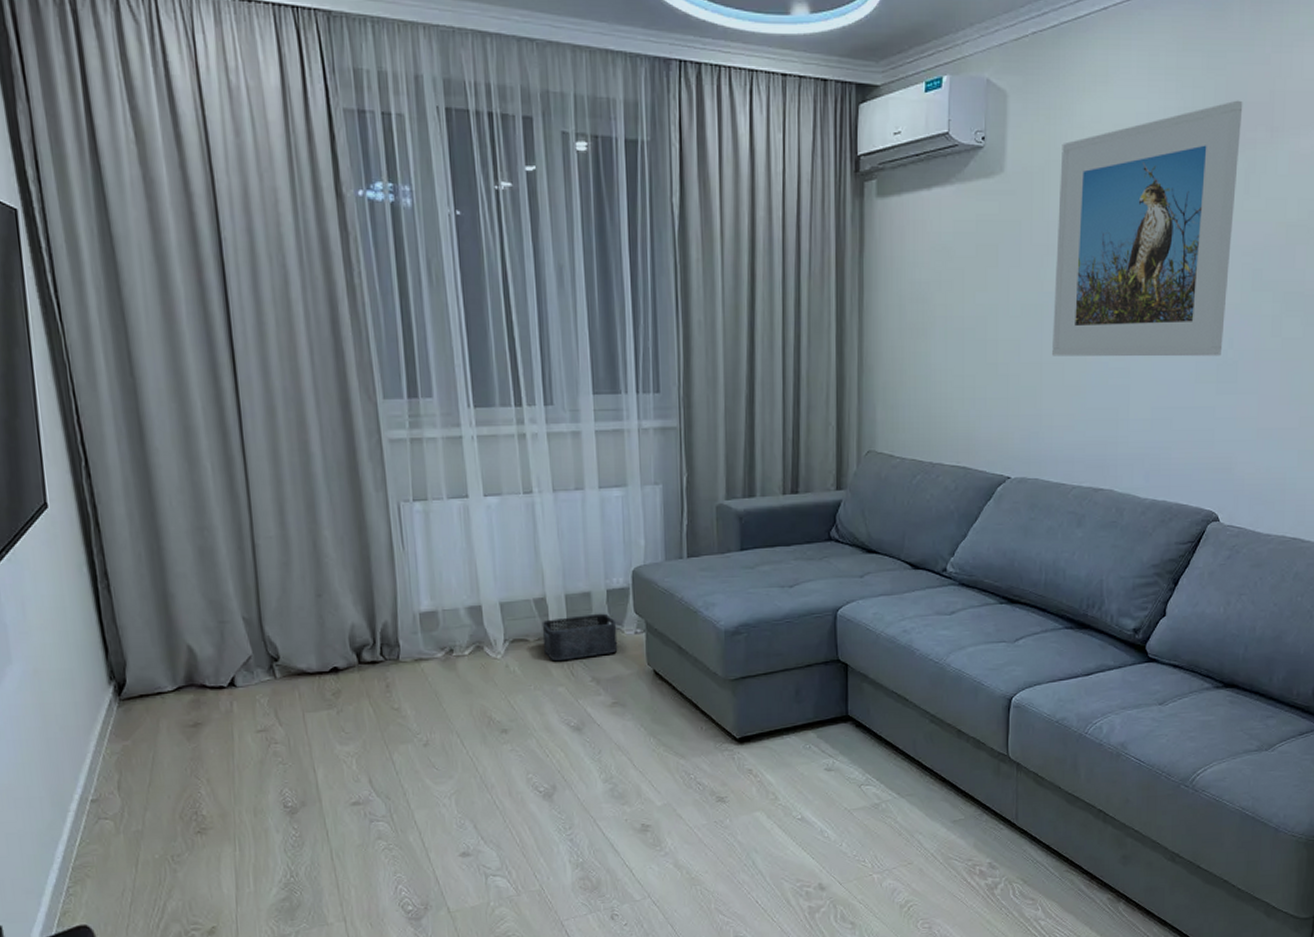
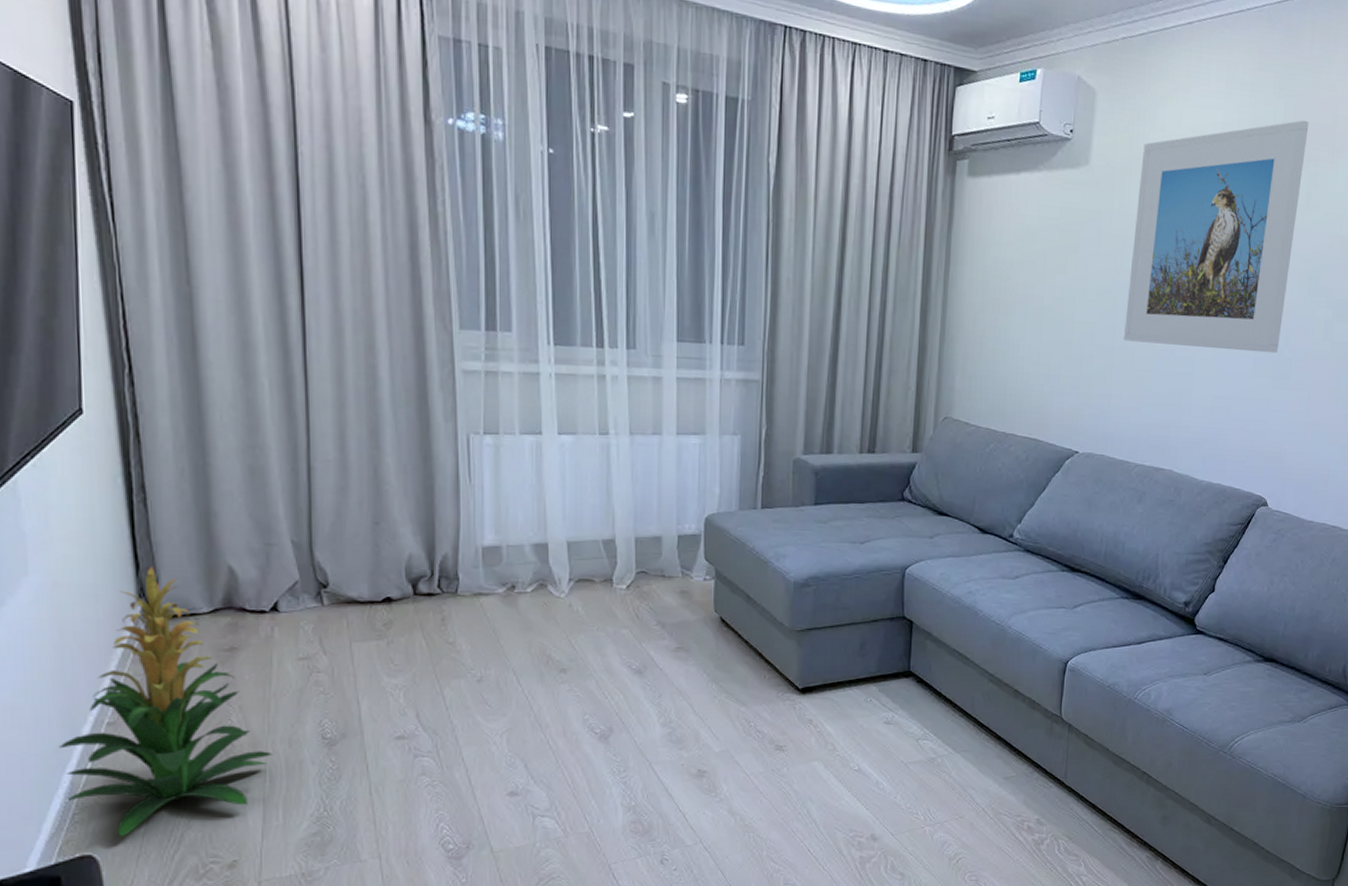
indoor plant: none [50,649,240,908] -> present [58,566,273,838]
storage bin: present [542,613,618,662] -> none [609,558,686,604]

